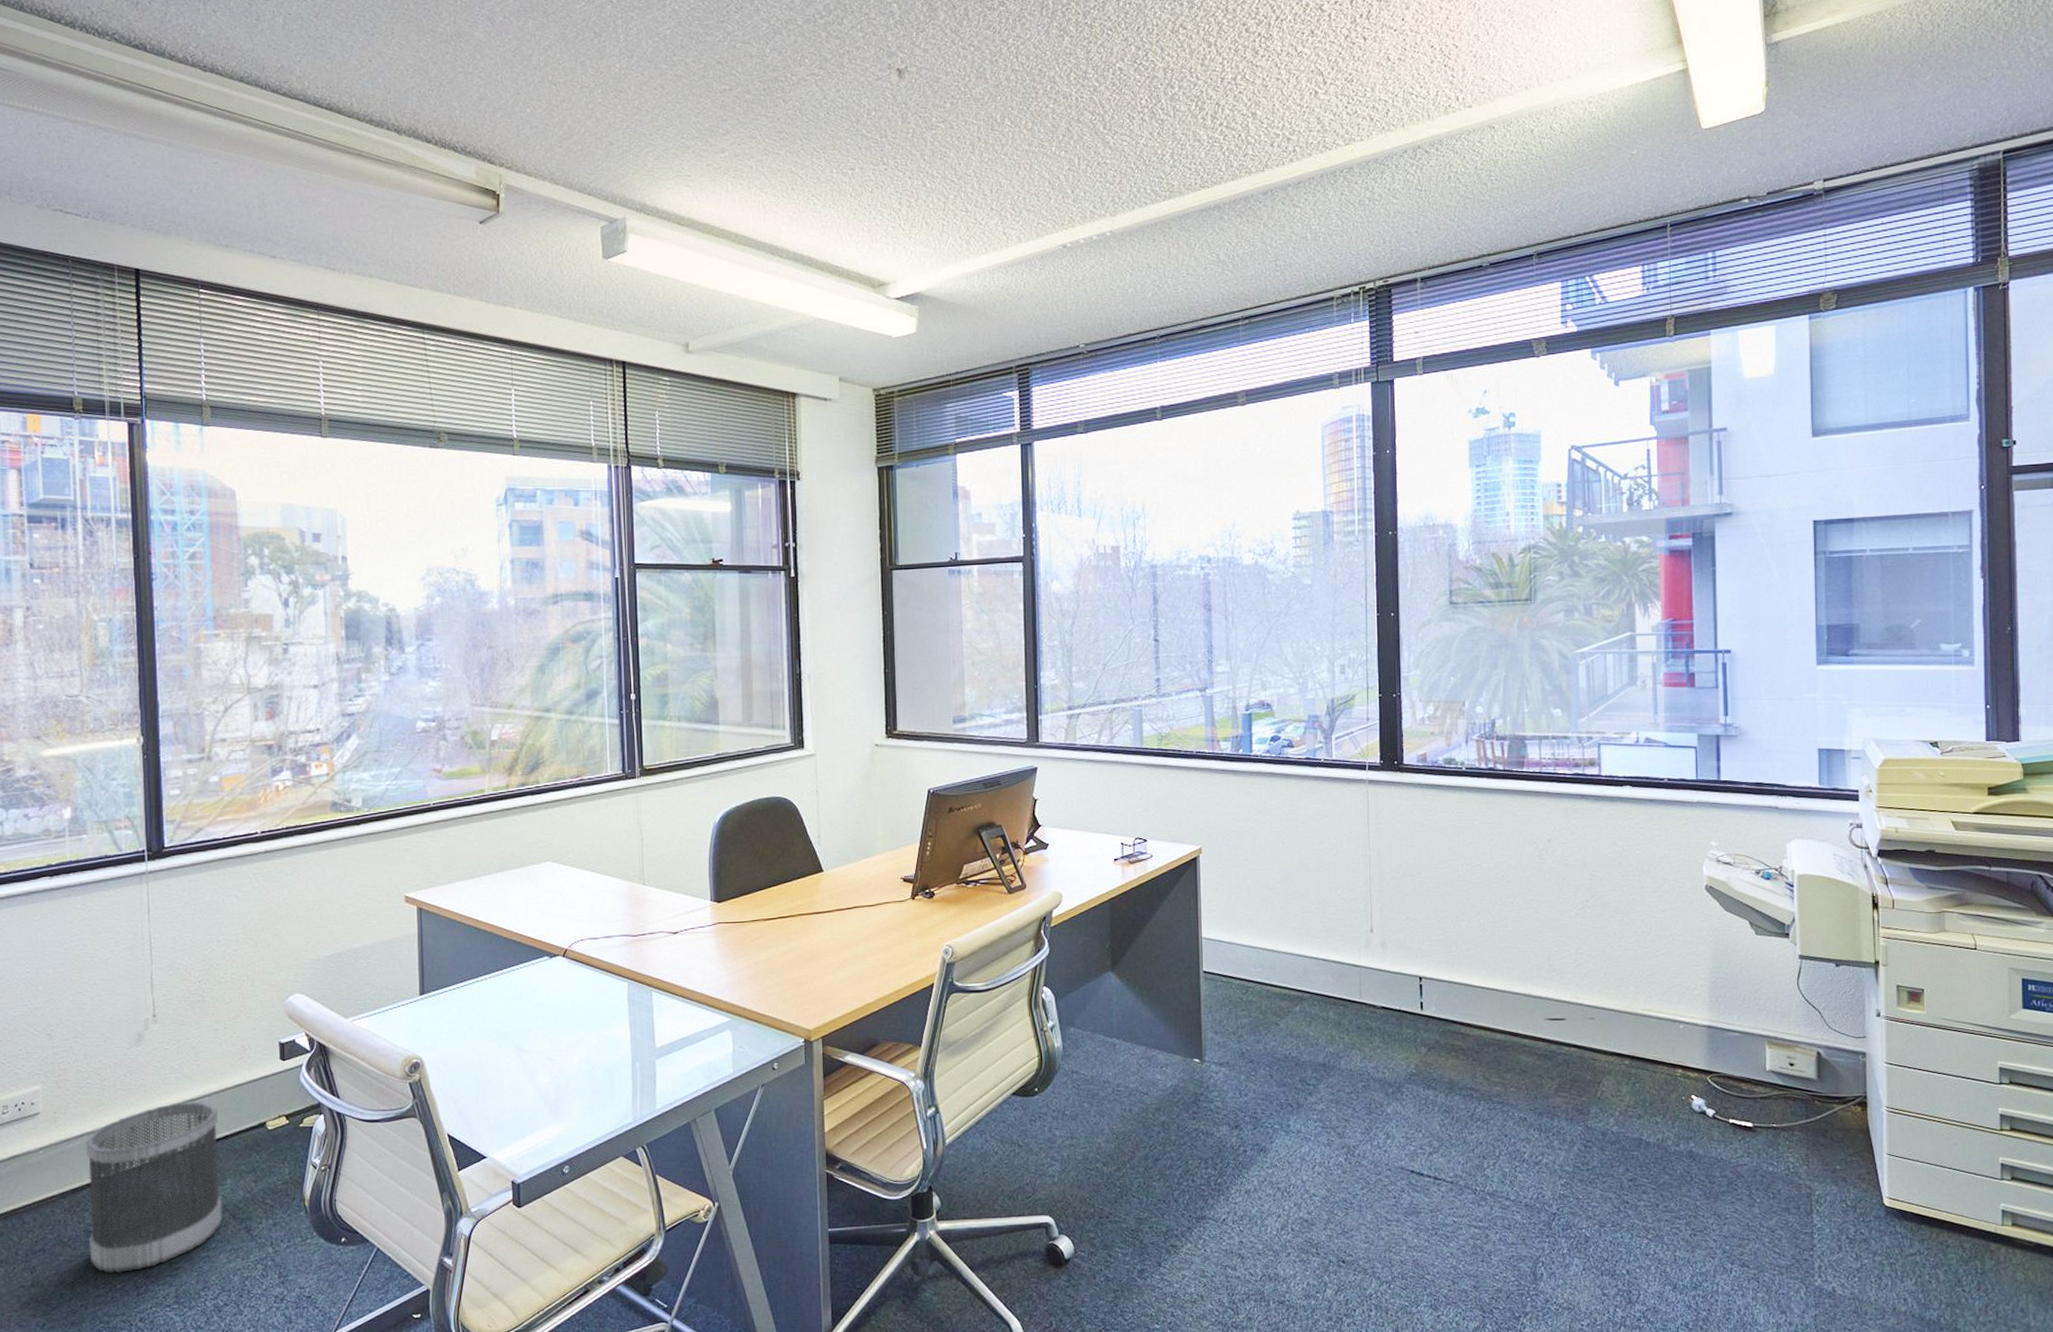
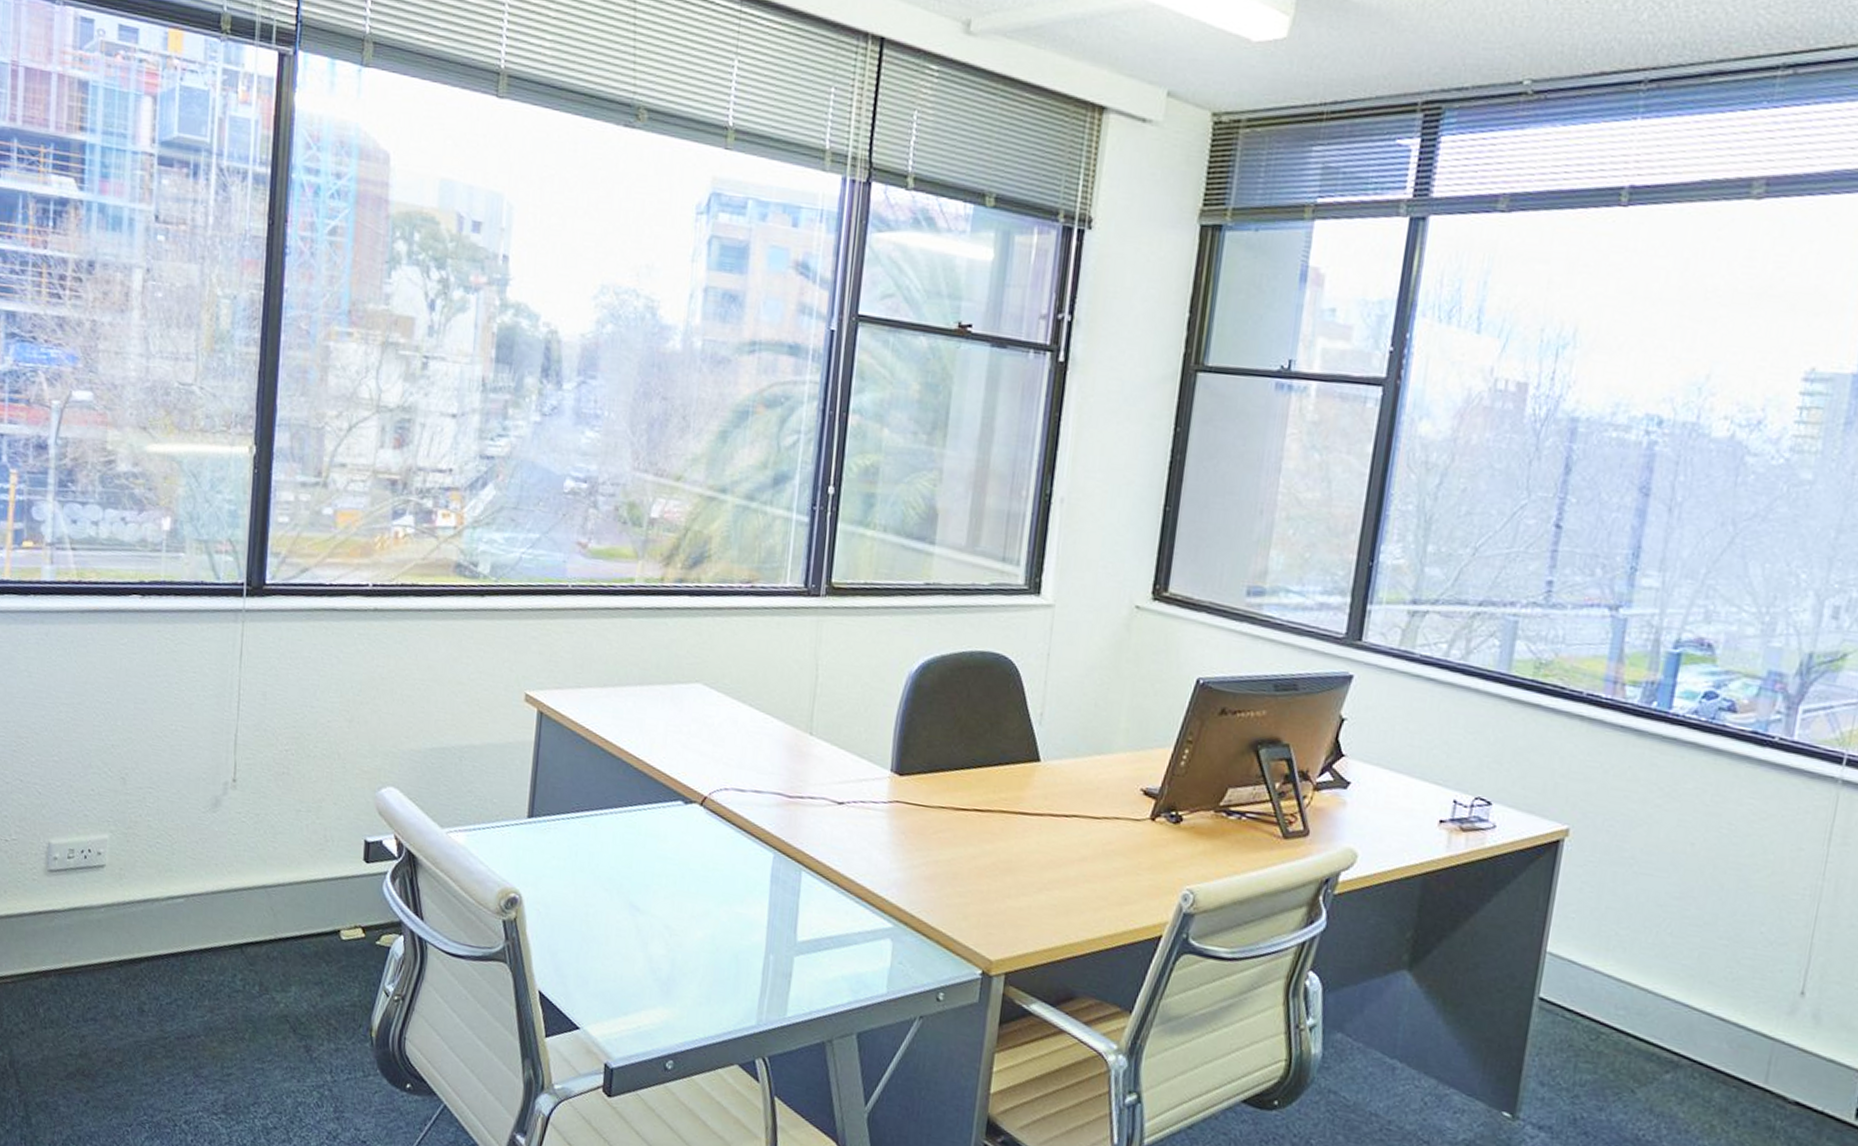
wastebasket: present [86,1101,223,1273] -> none [140,885,291,1066]

